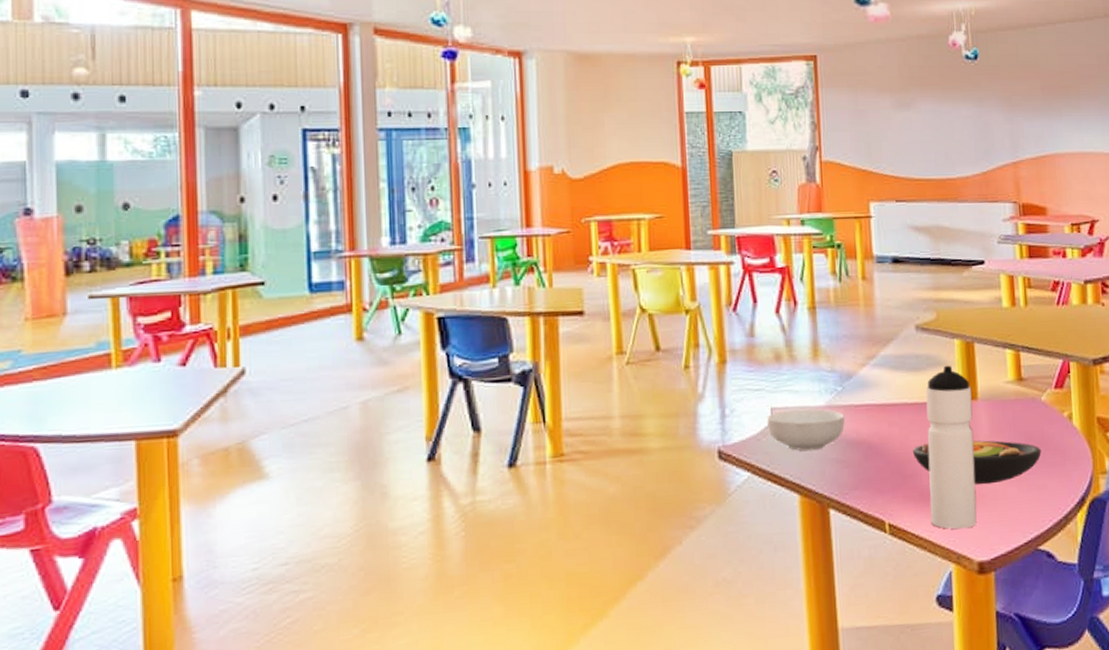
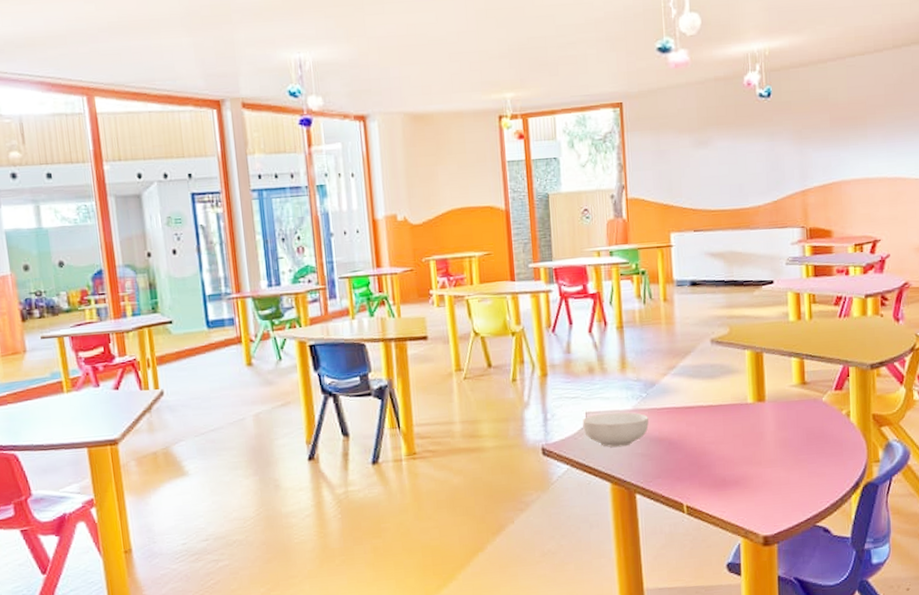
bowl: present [912,440,1042,485] -> none [707,435,821,473]
water bottle: present [925,365,977,530] -> none [719,372,763,510]

